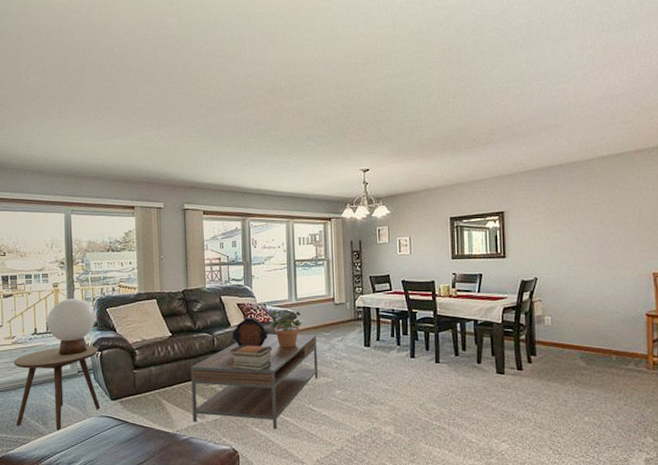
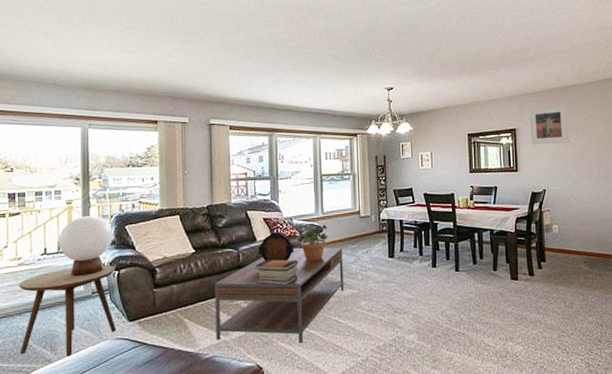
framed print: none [519,185,566,229] -> present [529,105,570,145]

